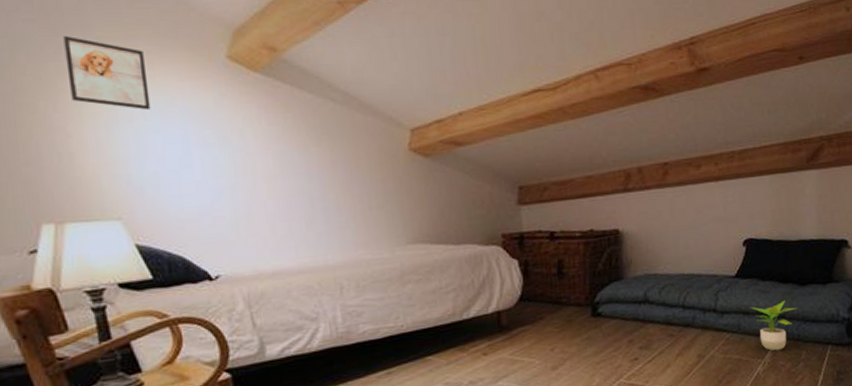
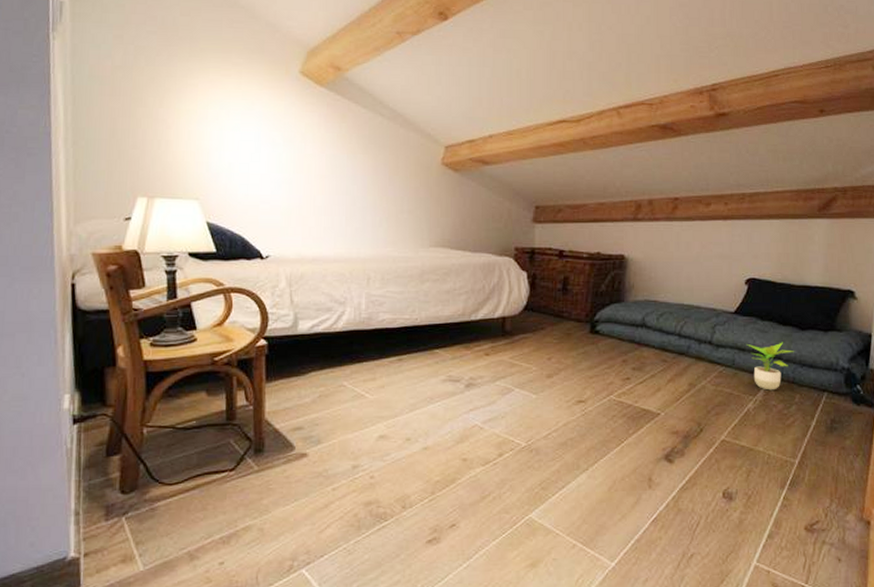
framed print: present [63,35,151,111] -> none [174,45,235,112]

